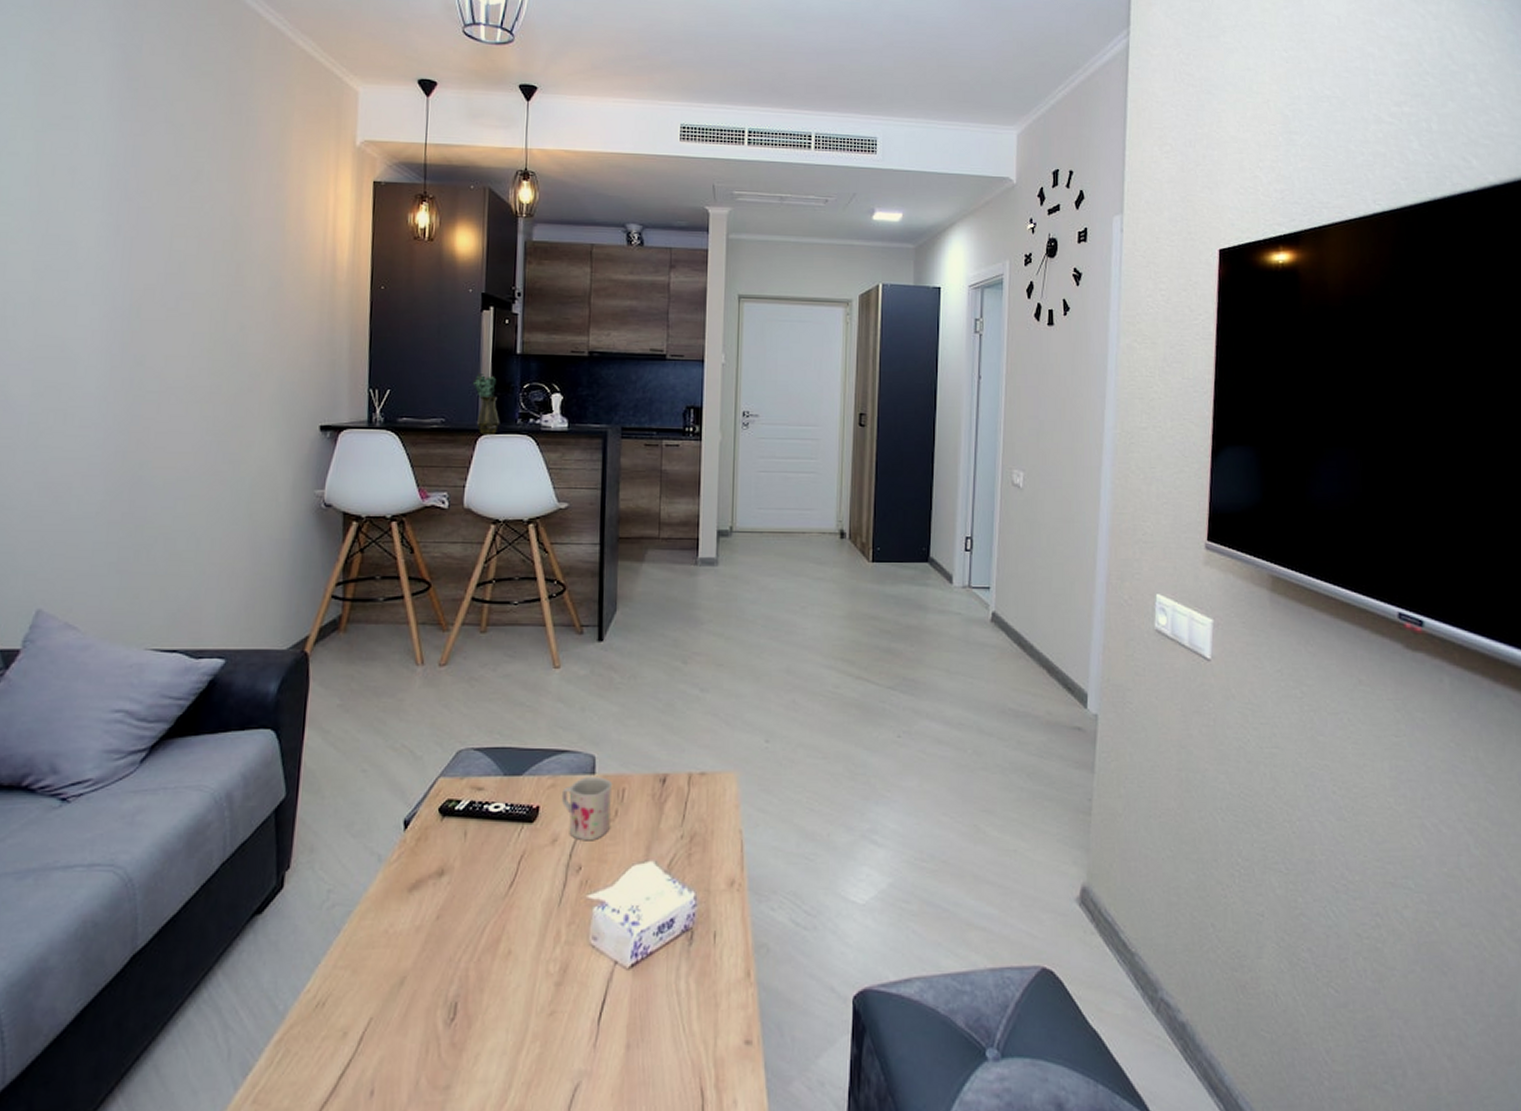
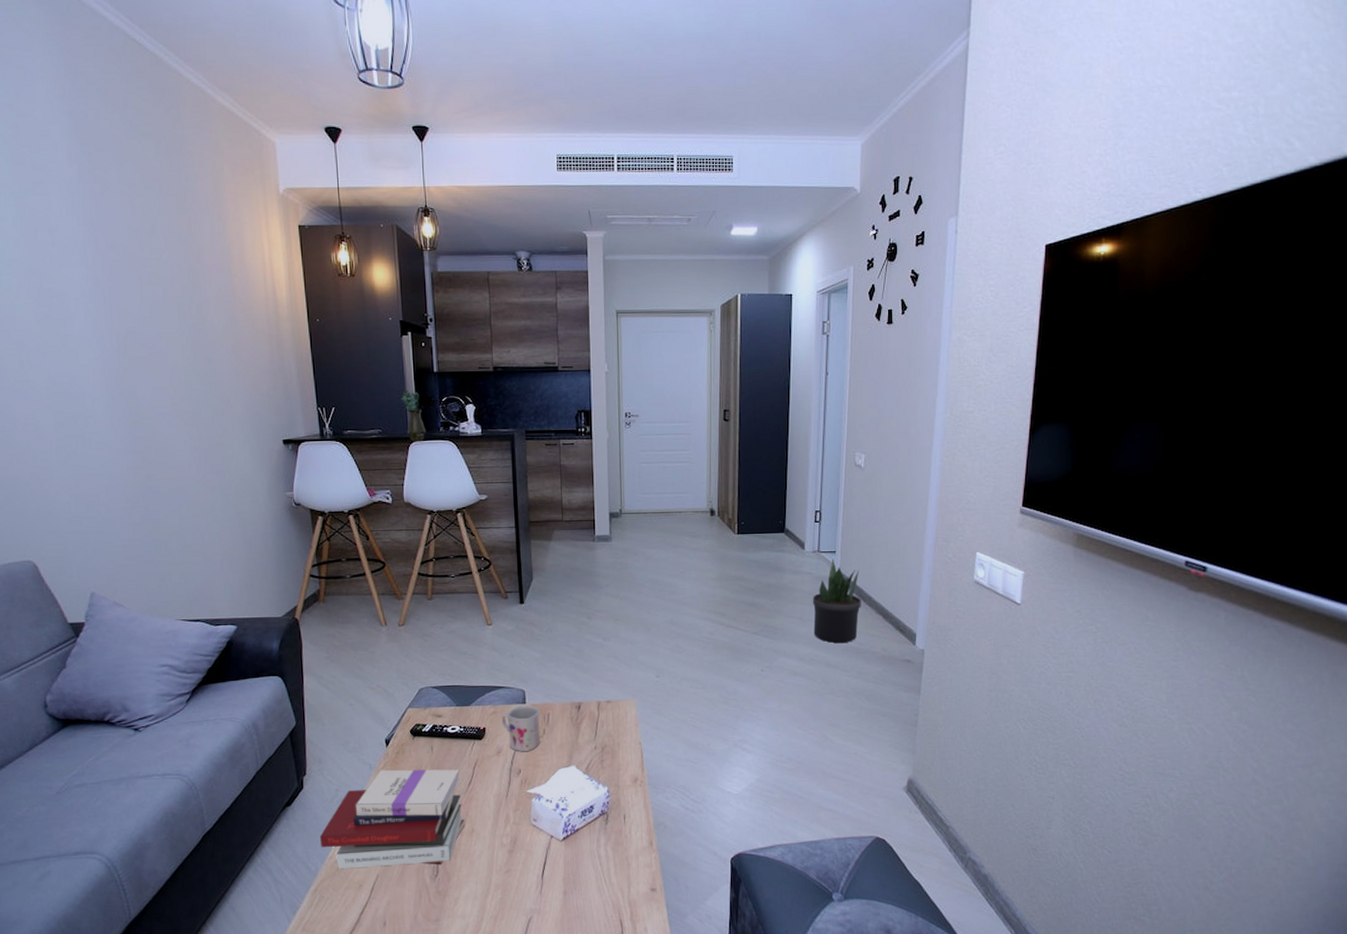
books: none [296,863,501,1009] -> present [319,769,466,869]
planter: none [961,596,1021,702] -> present [812,558,861,643]

